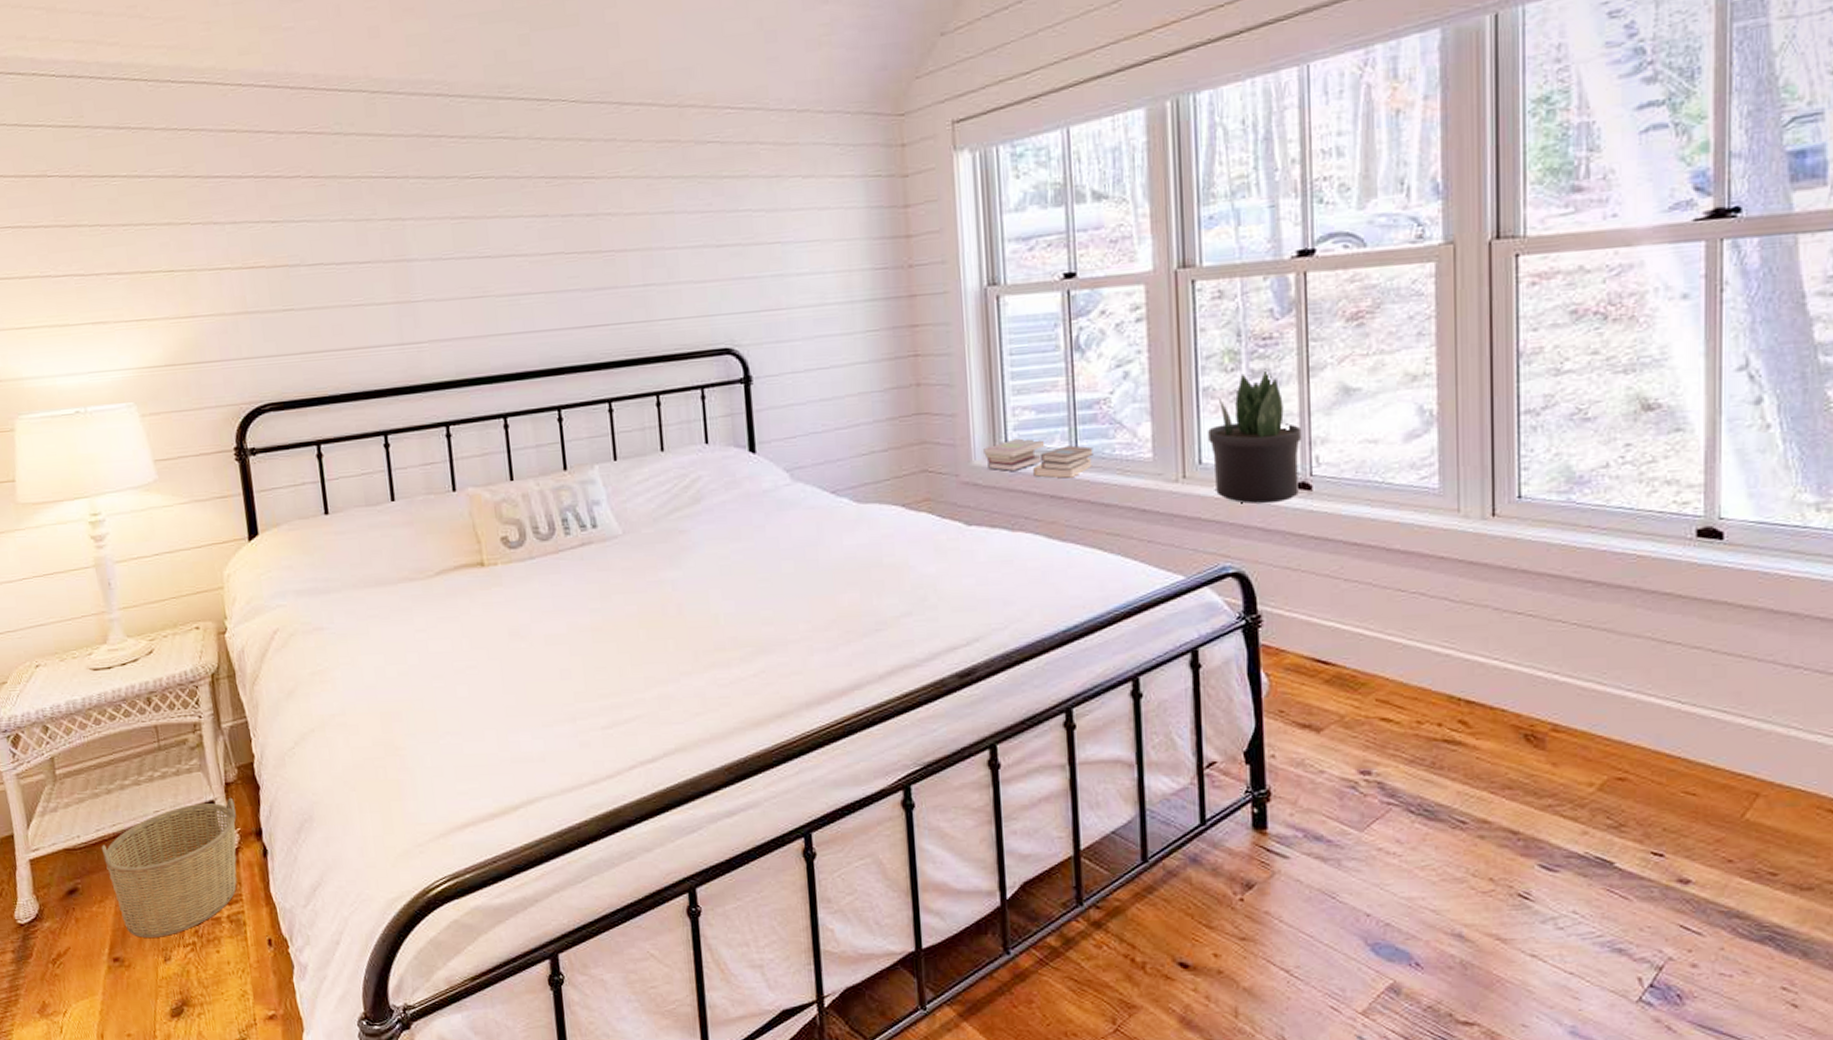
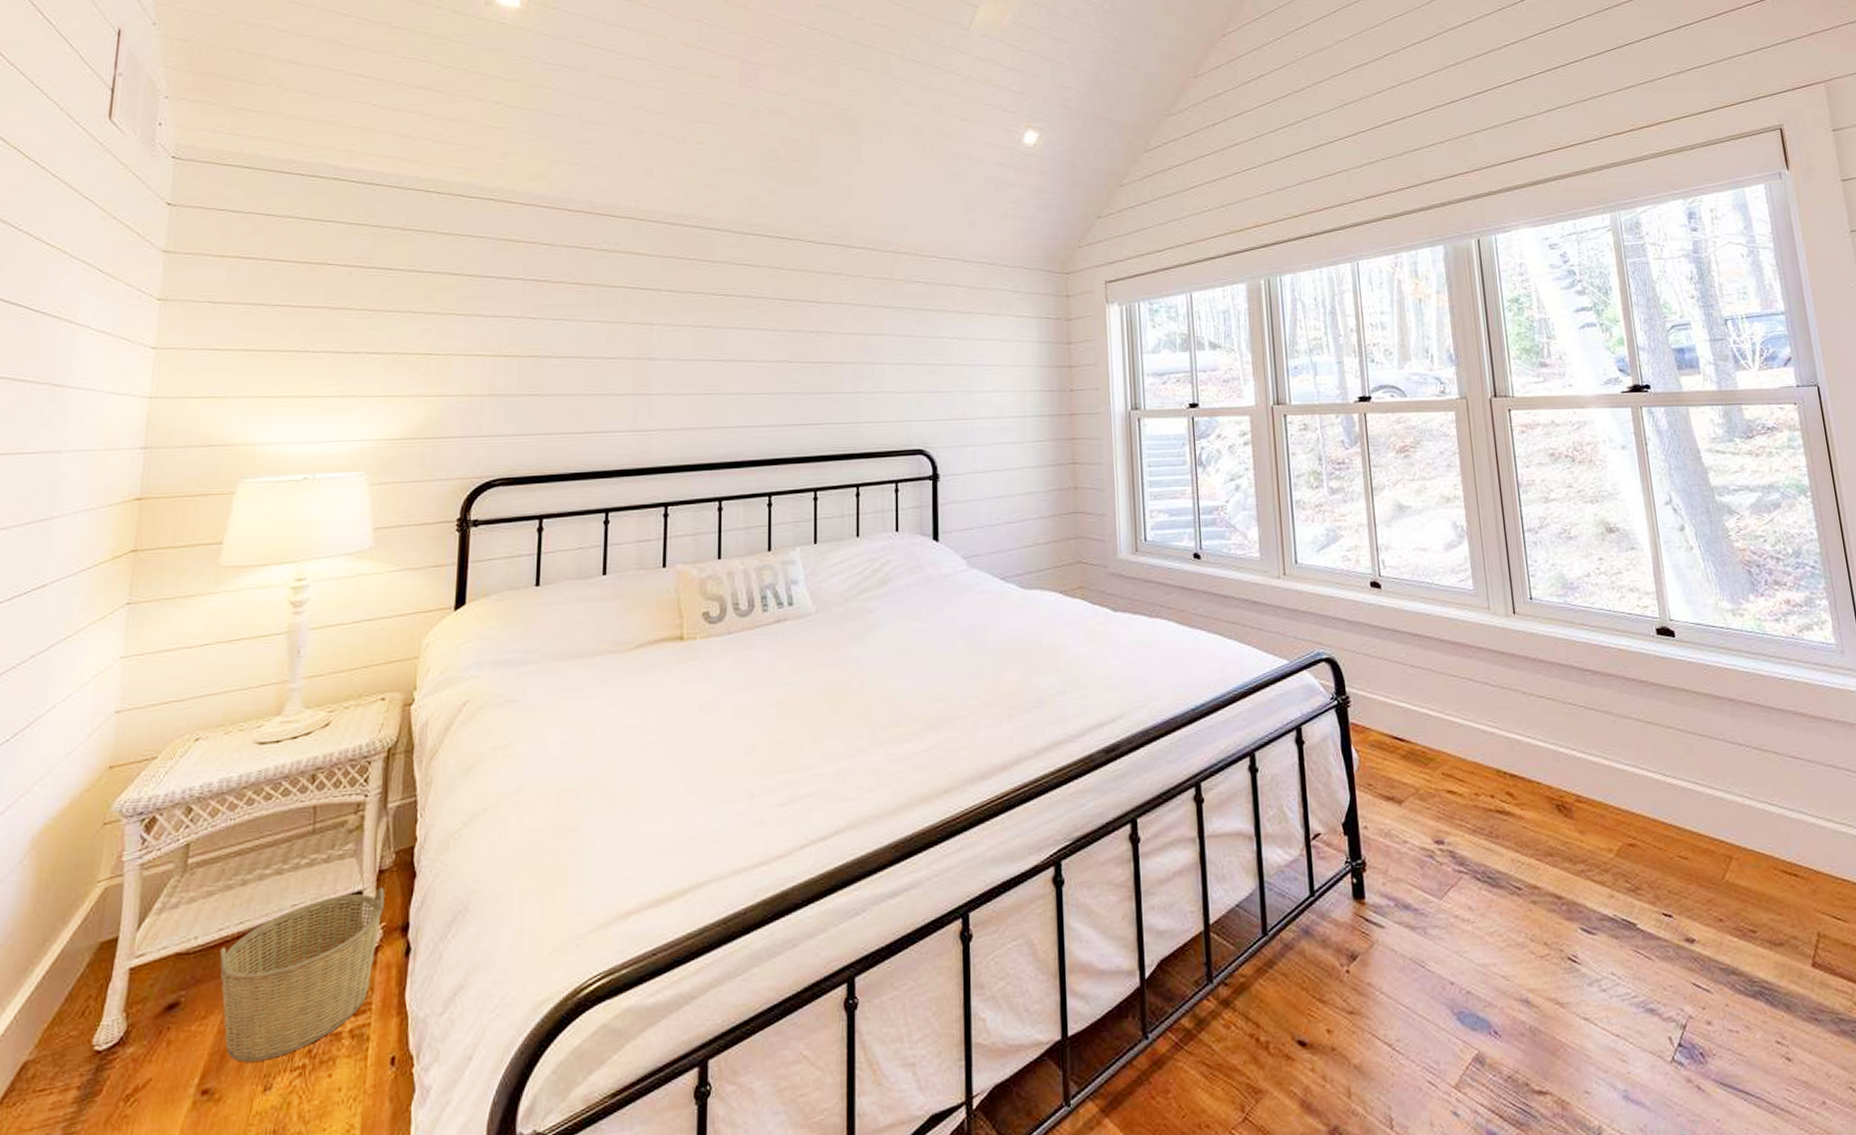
books: present [984,438,1046,472] -> none [1127,536,1177,566]
books: present [1033,445,1094,478] -> none [1167,544,1214,572]
planter: present [1208,368,1302,505] -> none [1301,487,1372,599]

